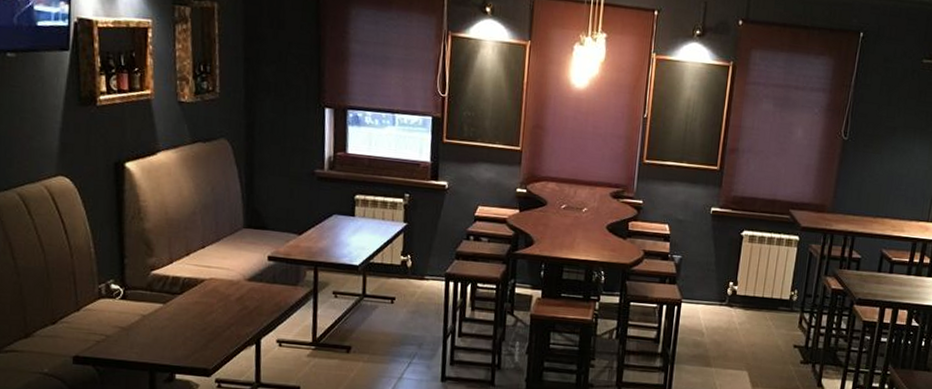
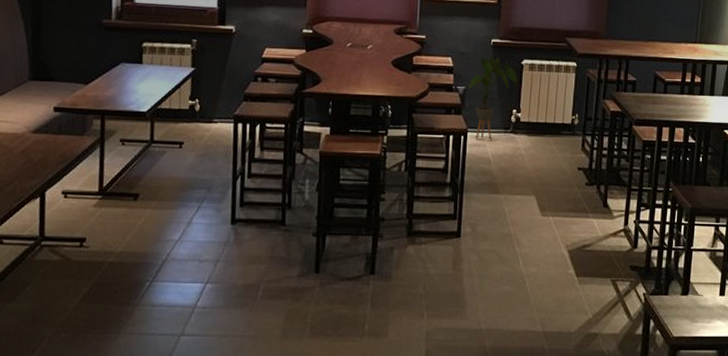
house plant: none [685,226,737,312] -> present [469,57,518,140]

